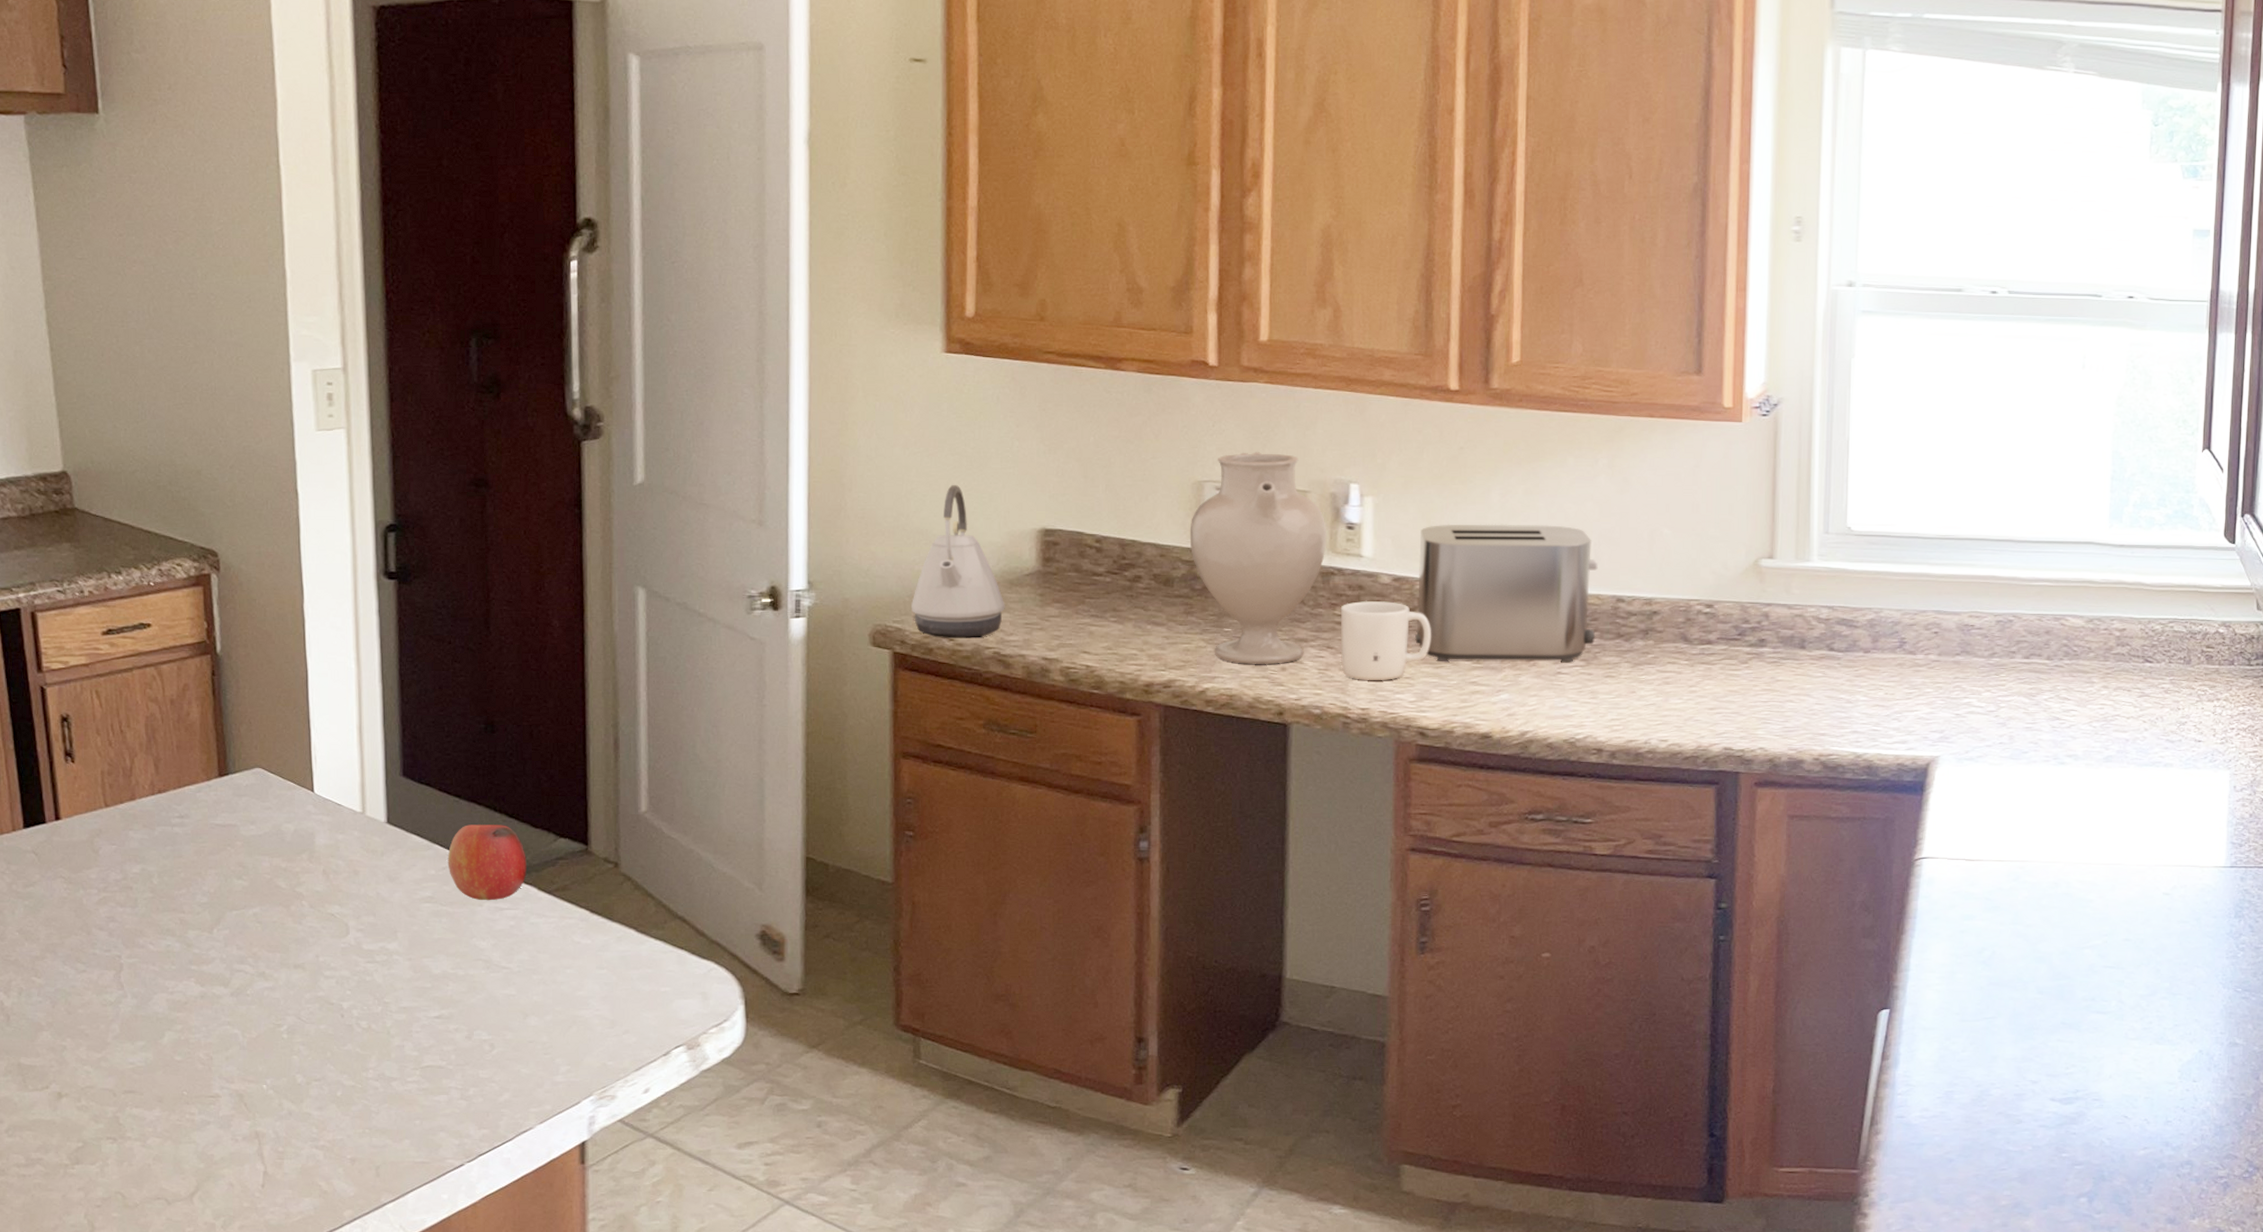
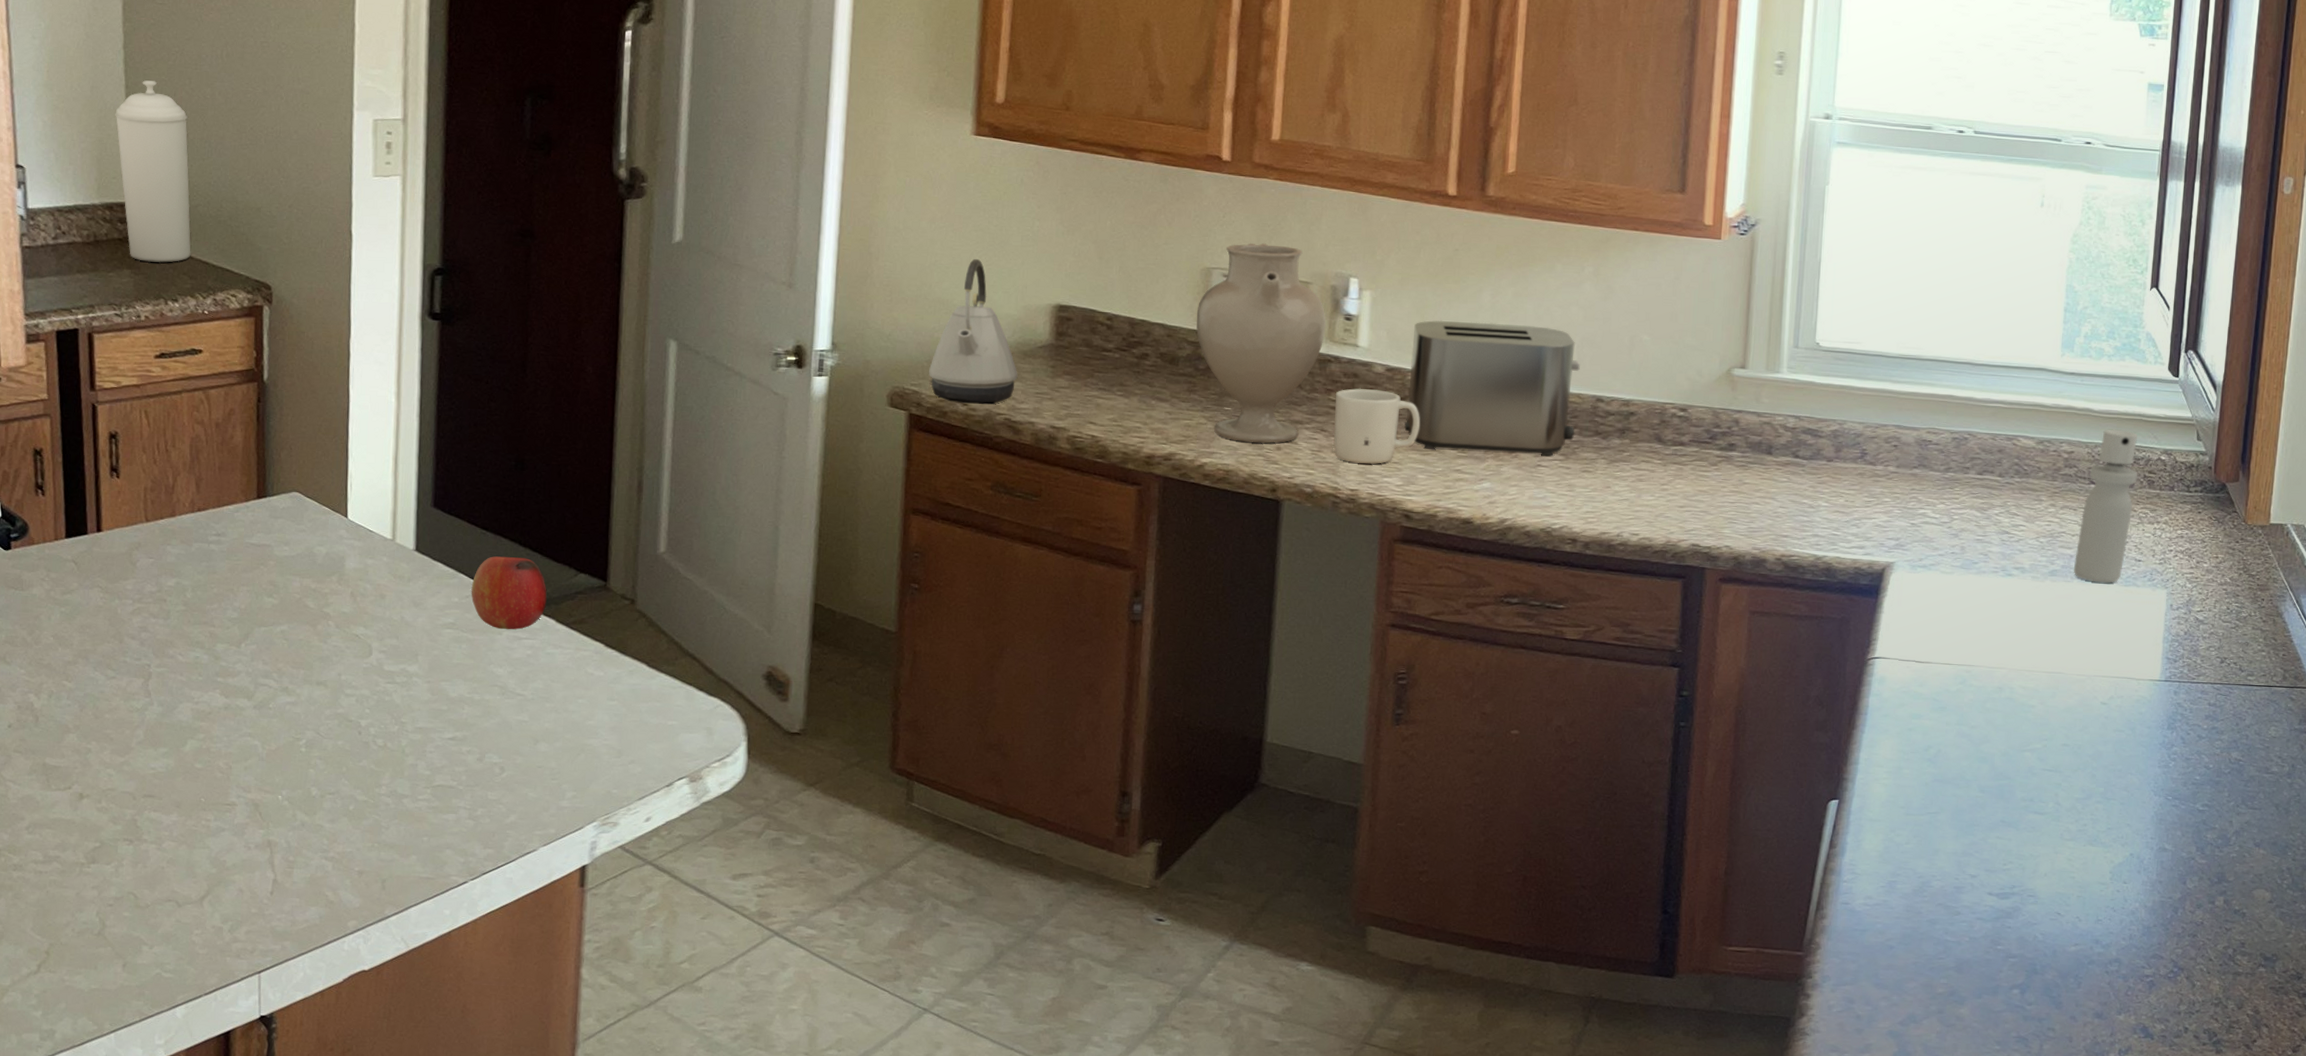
canister: none [41,341,132,535] -> present [115,80,191,263]
spray bottle: none [2129,602,2195,767] -> present [2073,428,2138,583]

